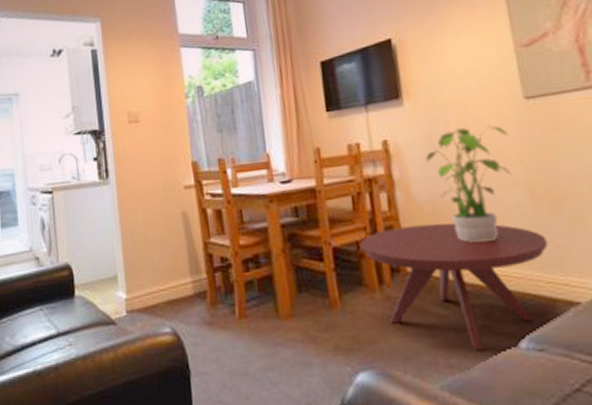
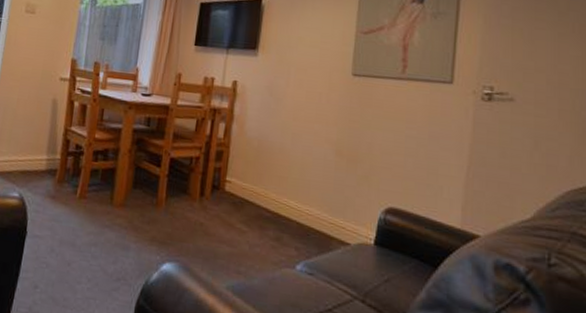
coffee table: present [360,223,549,351] -> none [193,153,339,265]
potted plant: present [425,125,512,243] -> none [263,85,333,182]

